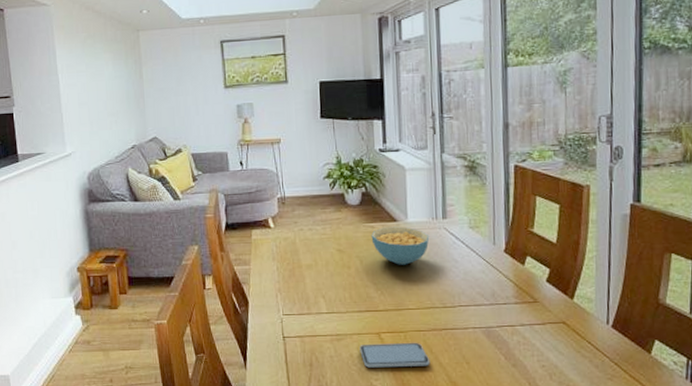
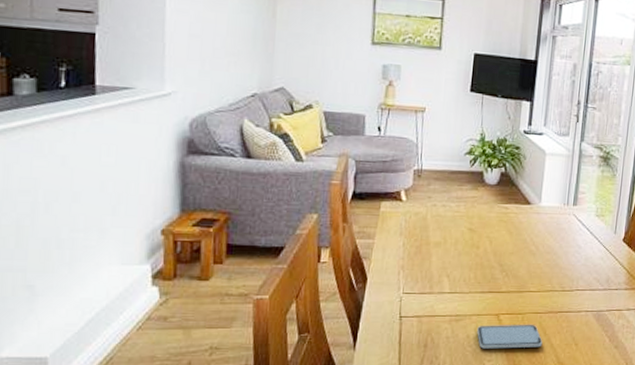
cereal bowl: present [371,226,430,265] -> none [504,209,559,248]

